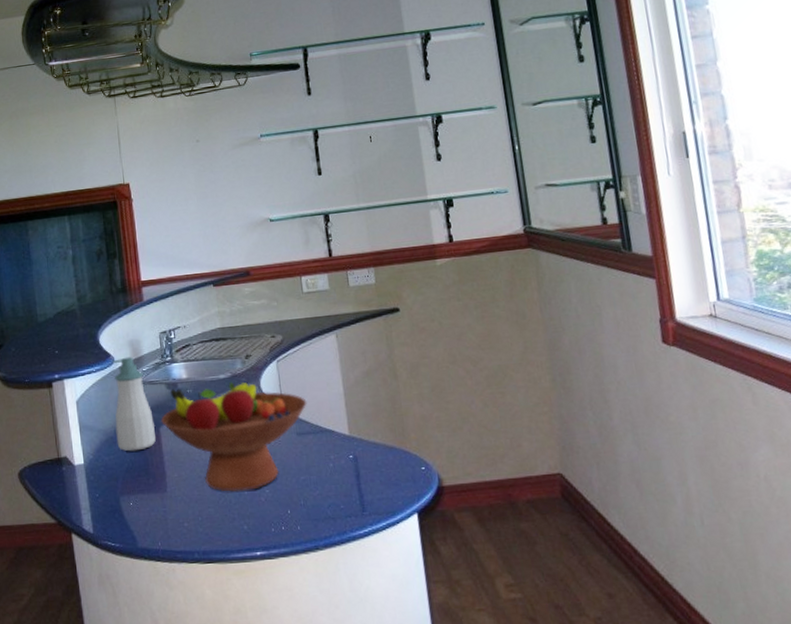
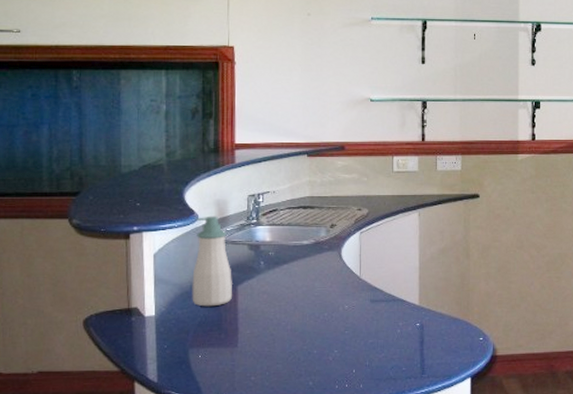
fruit bowl: present [160,381,307,492] -> none [238,248,384,350]

